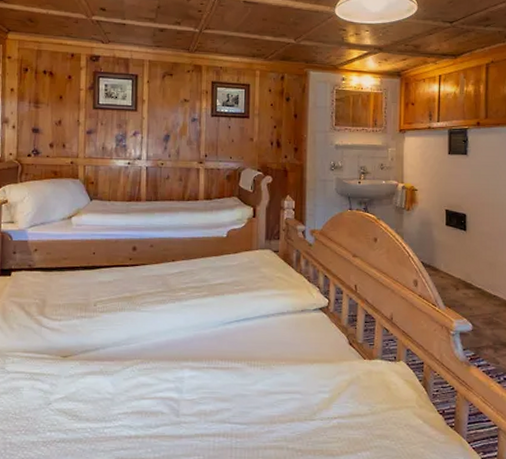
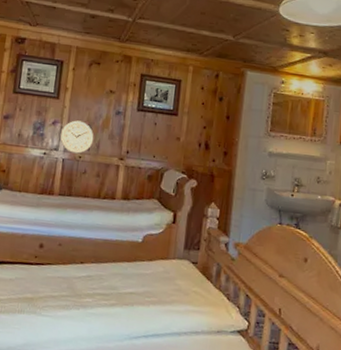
wall clock: none [141,130,174,161] -> present [59,120,94,154]

